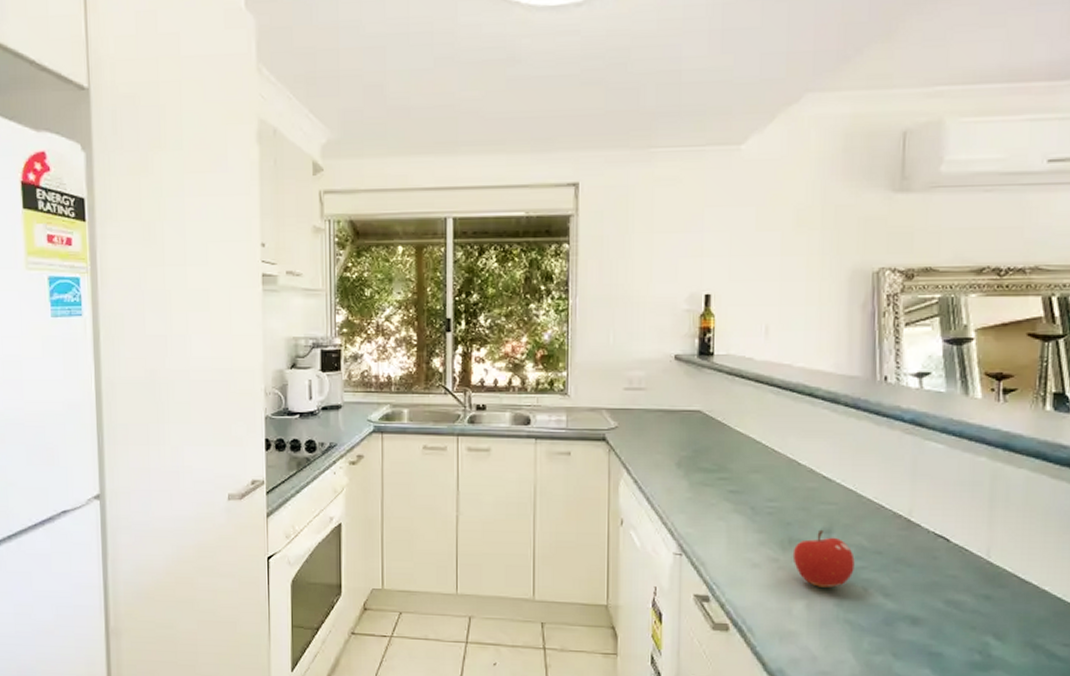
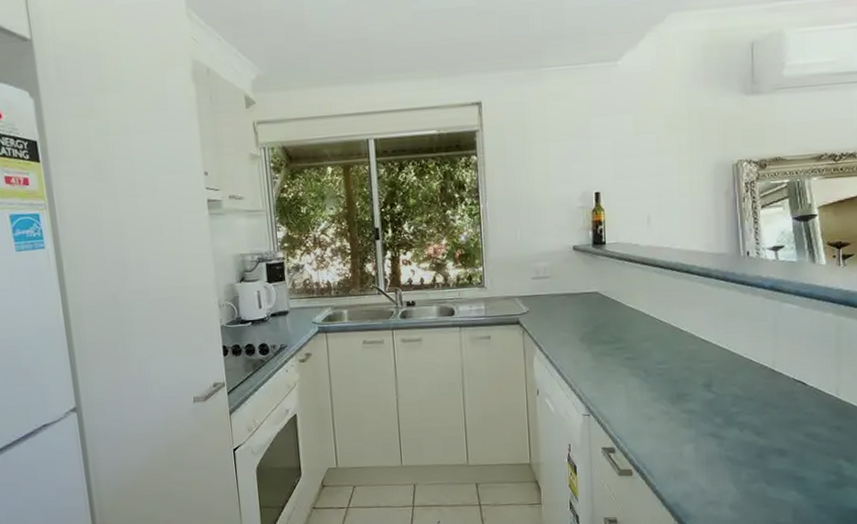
fruit: present [792,529,855,588] -> none [681,384,731,432]

